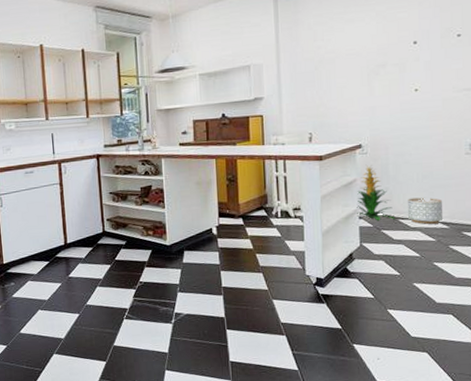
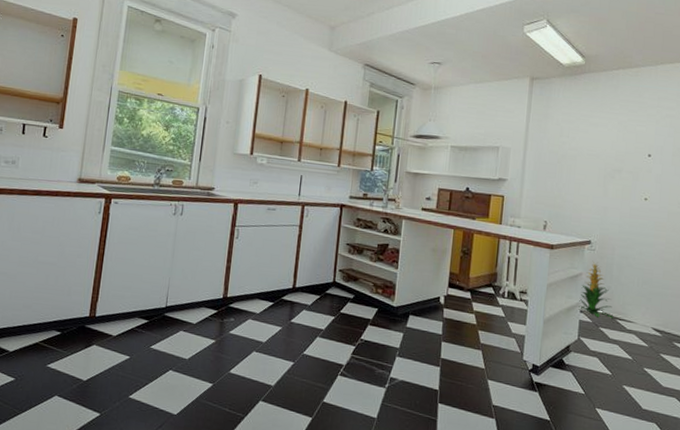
planter: present [408,197,444,224] -> none [626,300,659,330]

